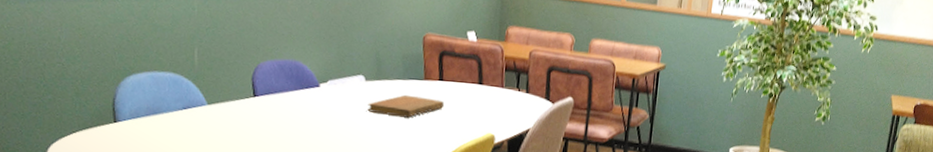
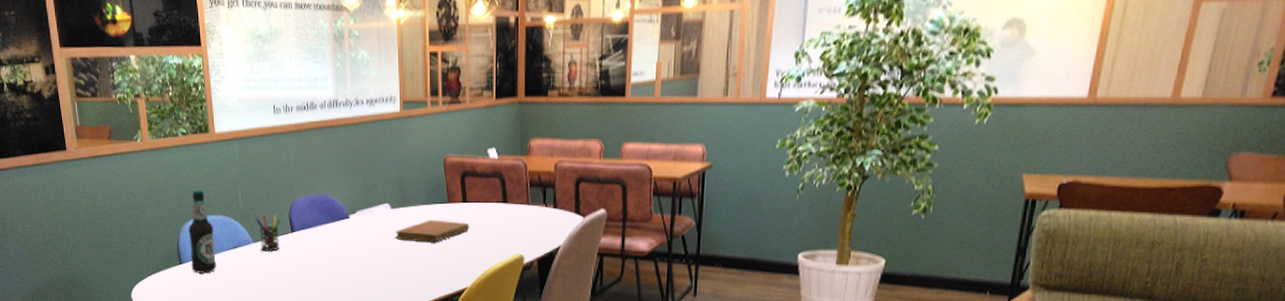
bottle: none [128,42,161,134] -> present [188,190,216,273]
pen holder: none [211,75,242,115] -> present [255,214,281,252]

